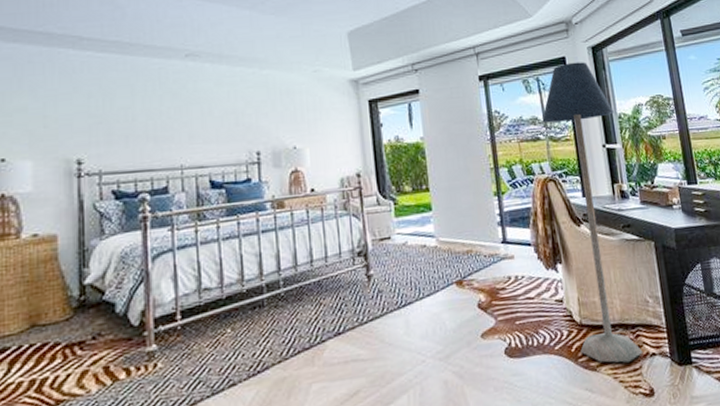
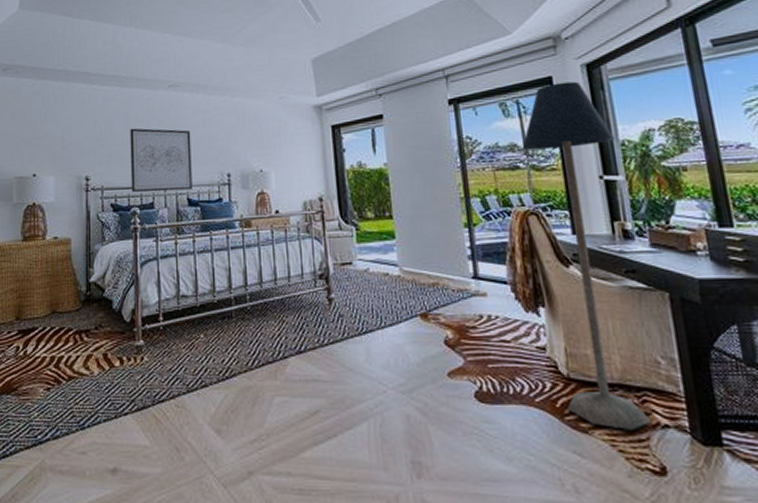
wall art: none [136,102,216,177] -> present [130,128,192,193]

